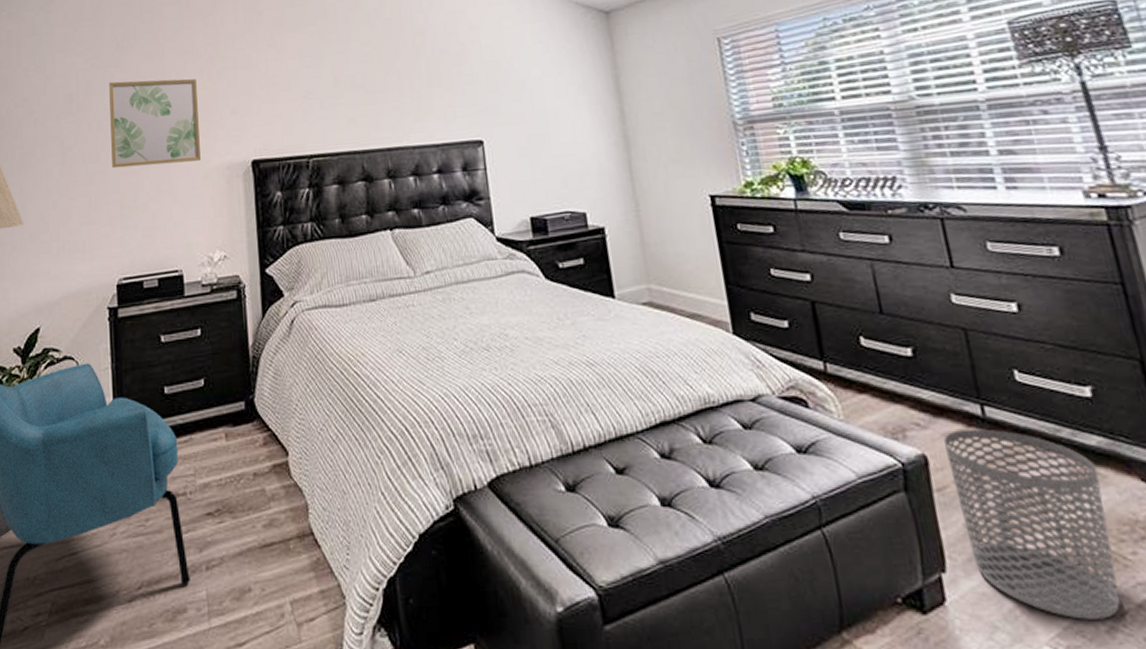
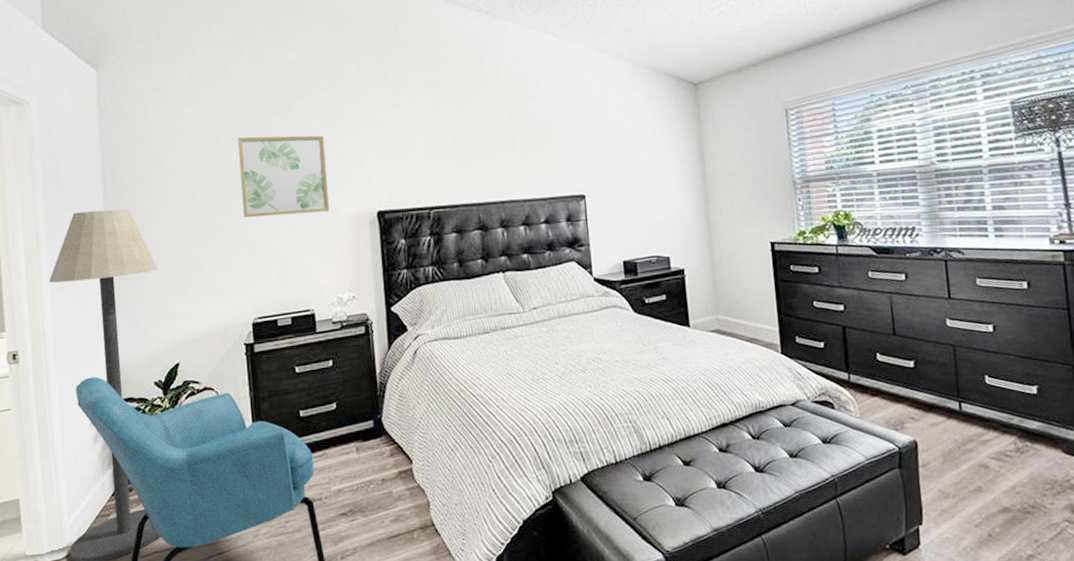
waste bin: present [944,429,1120,620] -> none [930,419,1039,552]

